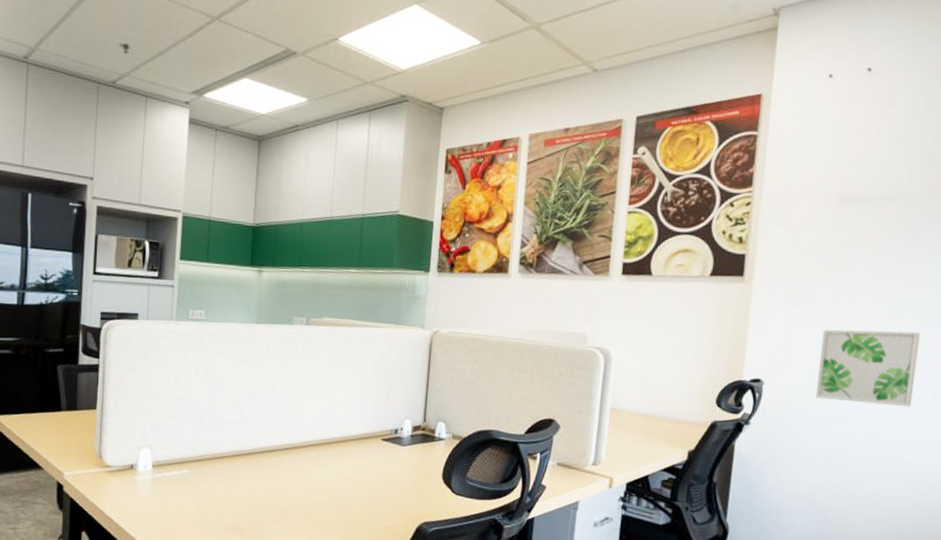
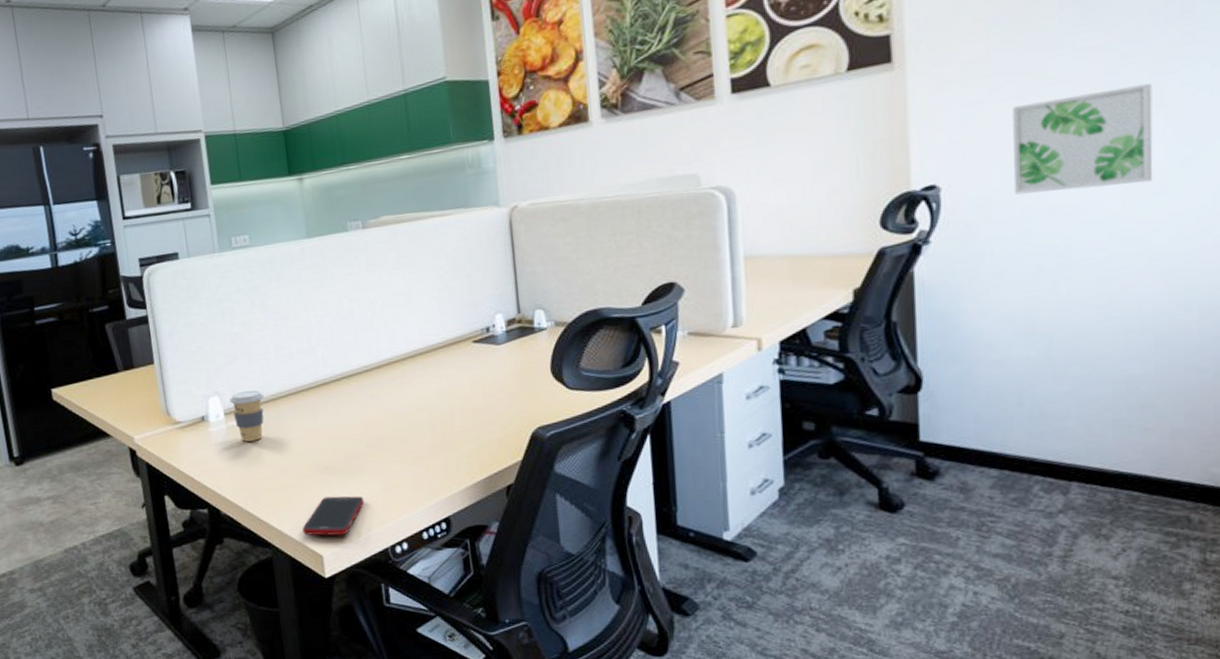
coffee cup: none [159,448,192,495] -> present [229,390,265,442]

